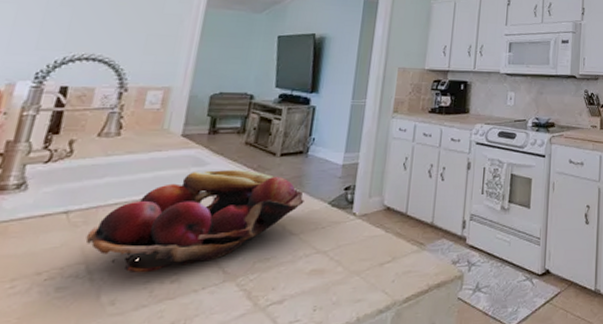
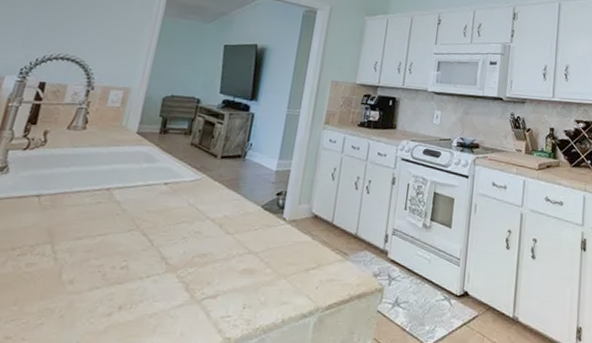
fruit basket: present [85,169,305,273] -> none [52,167,240,257]

